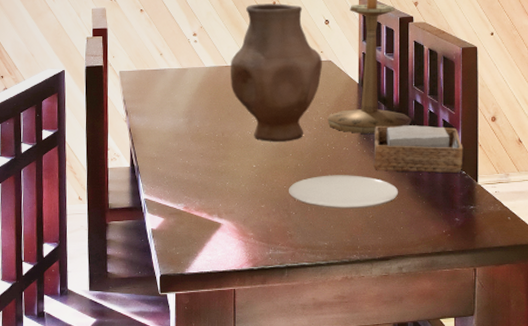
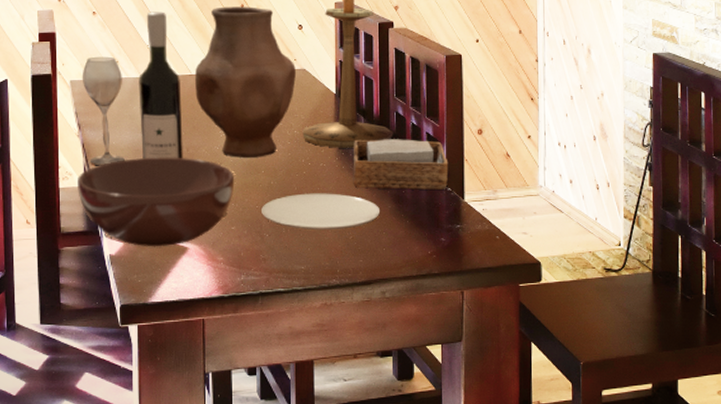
bowl: none [124,141,265,223] -> present [78,157,235,247]
wineglass: none [129,49,166,149] -> present [82,56,125,166]
bottle: none [180,9,219,143] -> present [139,12,183,160]

